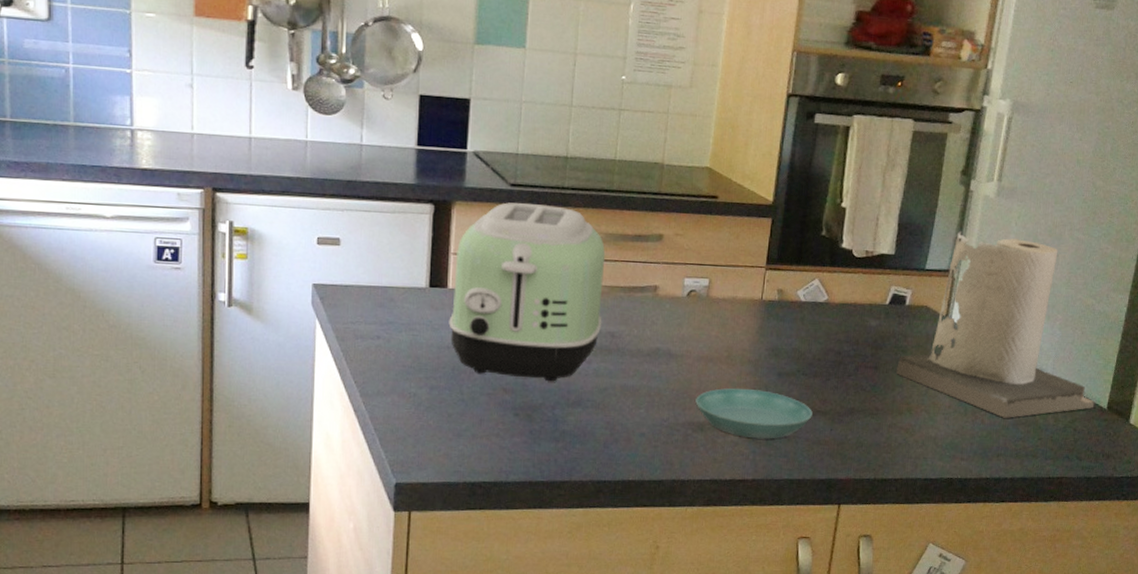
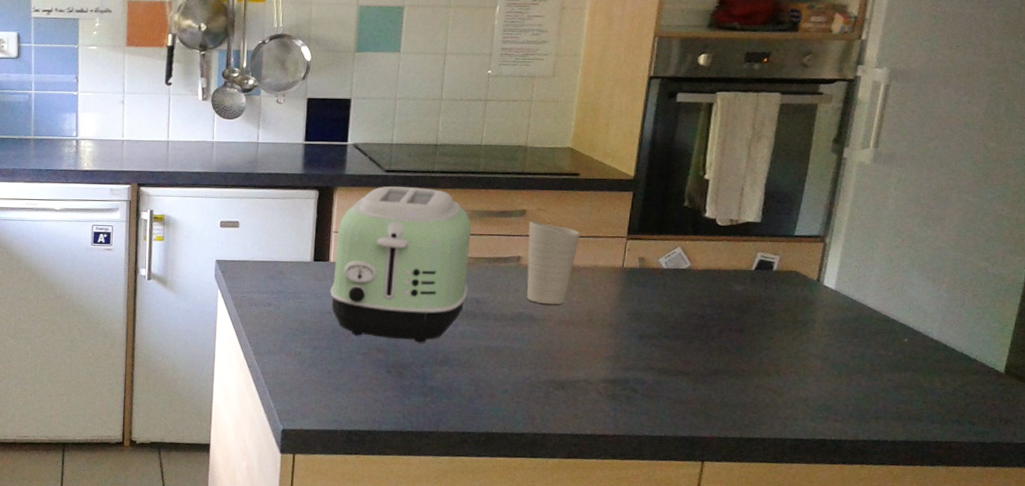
cup: none [663,246,719,340] -> present [526,220,580,305]
saucer: present [695,388,813,439] -> none [557,349,675,398]
paper towel roll: present [896,231,1095,418] -> none [763,198,990,381]

